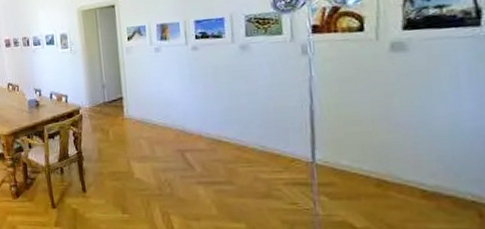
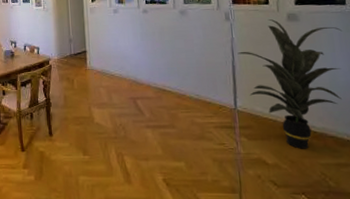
indoor plant: none [317,50,473,211] -> present [237,19,342,149]

